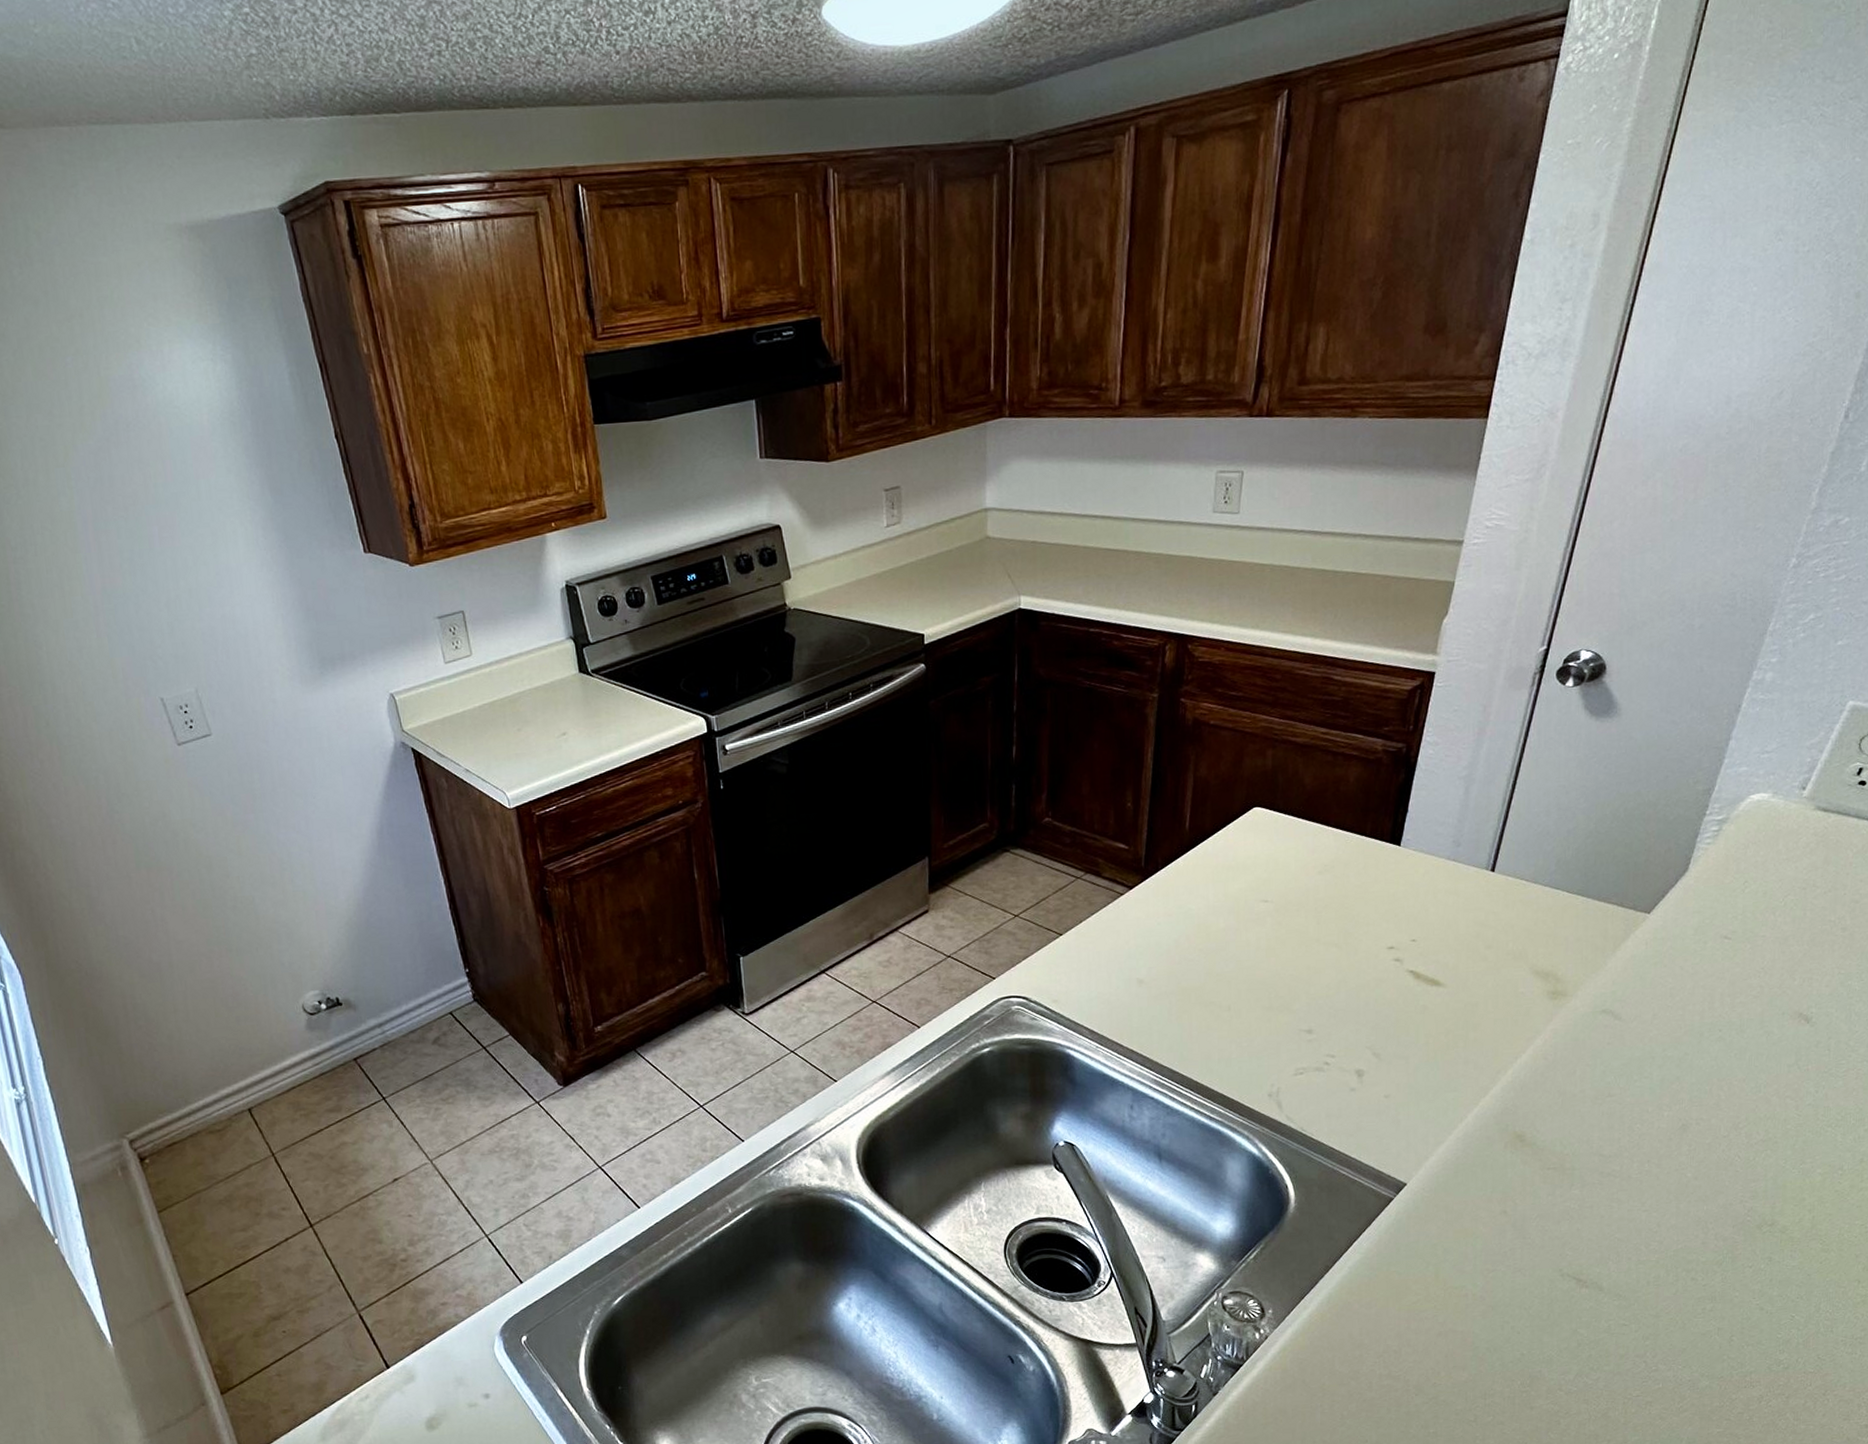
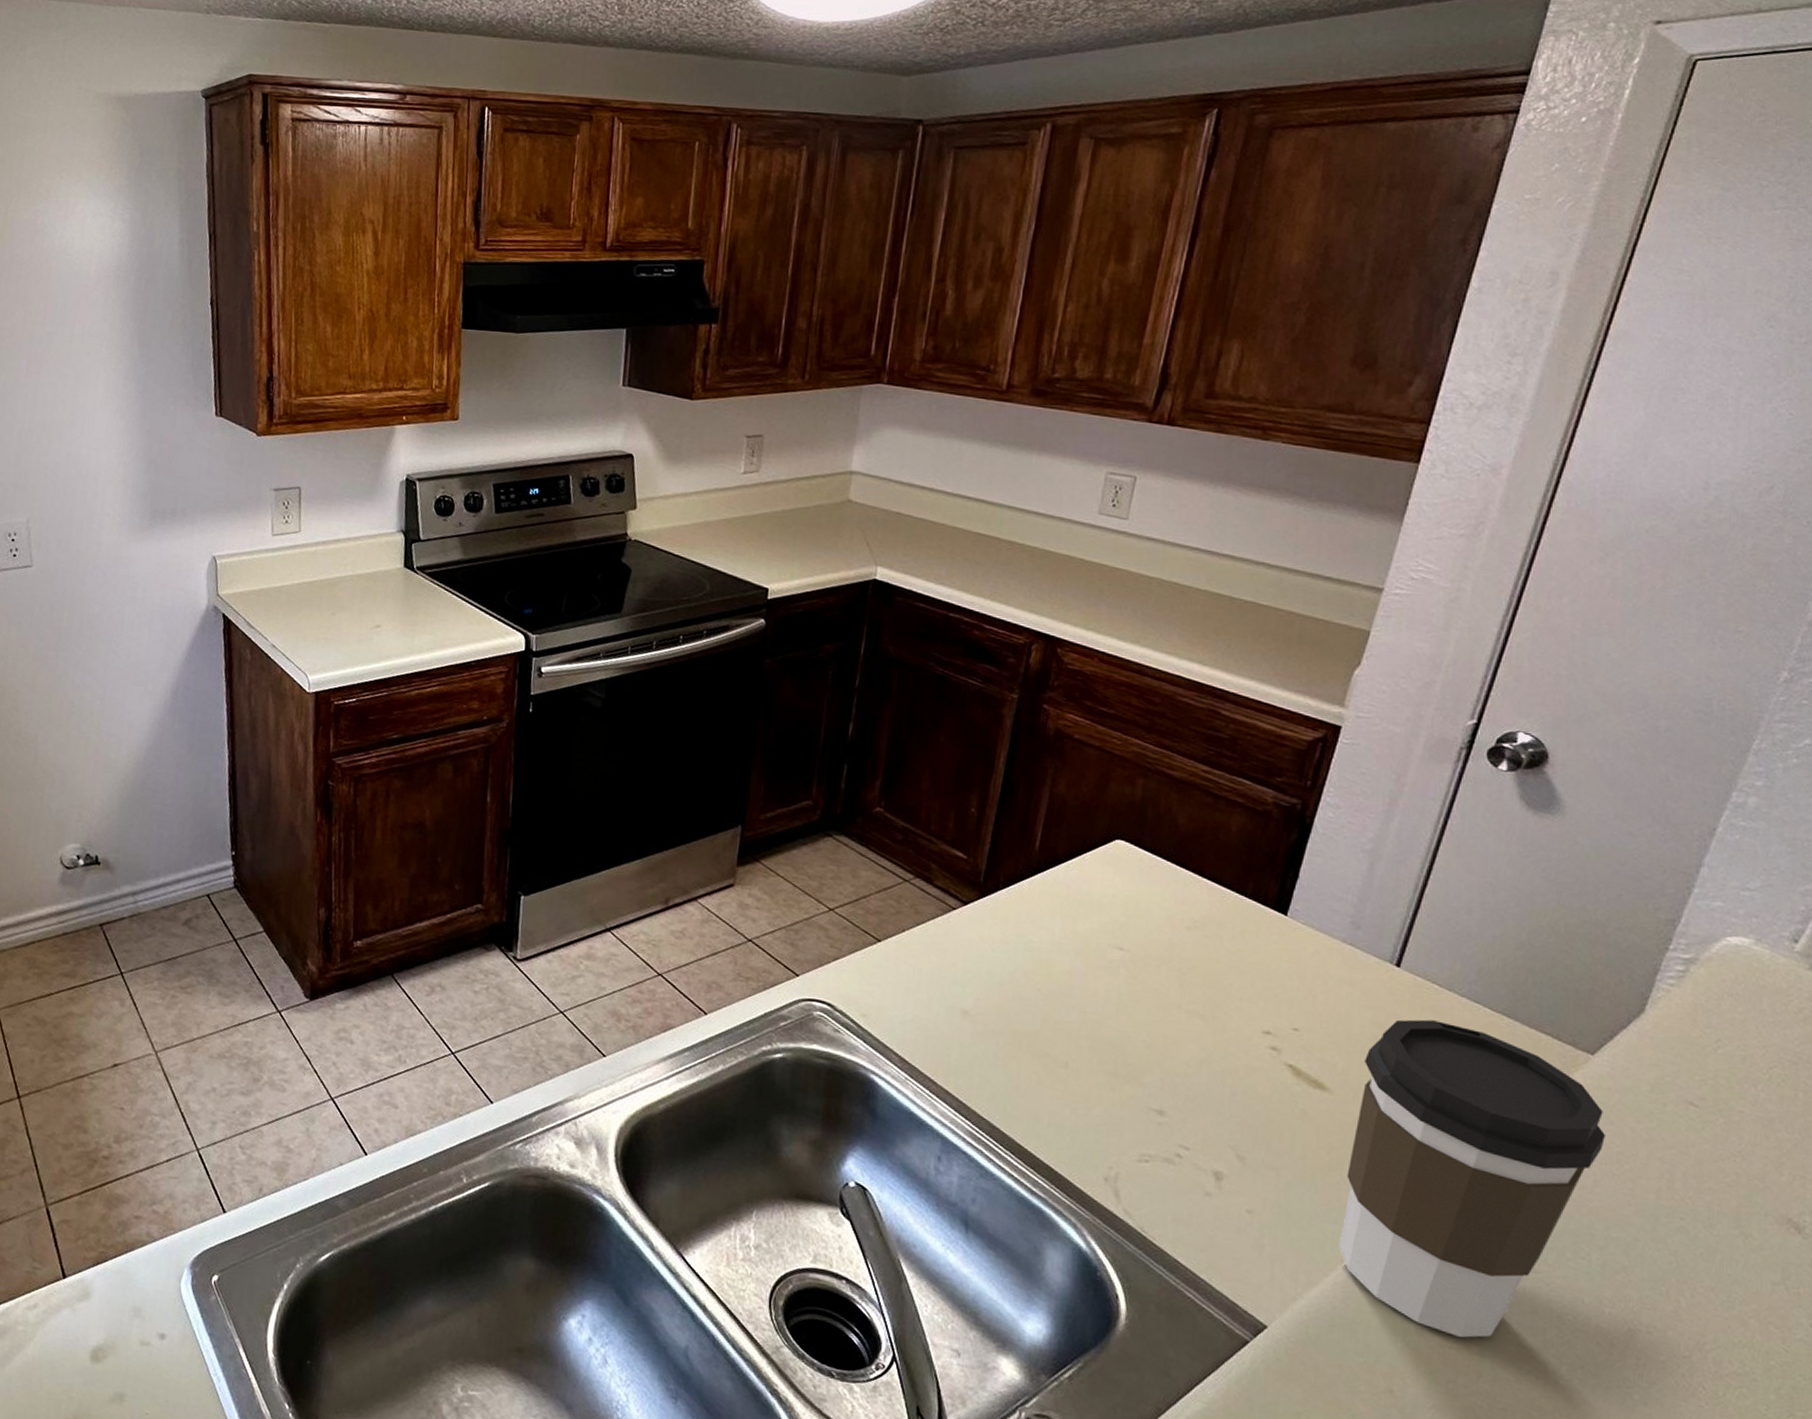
coffee cup: none [1459,910,1660,1159] -> present [1339,1019,1605,1338]

